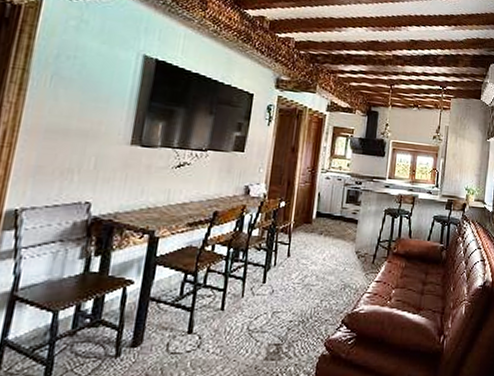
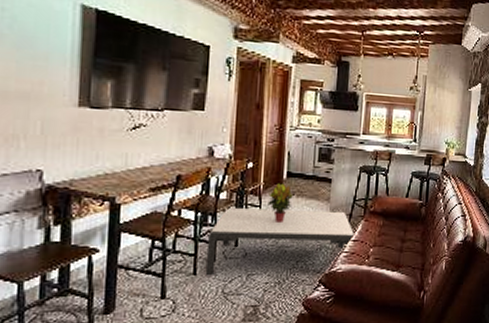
coffee table: none [232,245,379,311] -> present [205,208,356,275]
potted plant: none [296,222,321,261] -> present [268,183,293,222]

